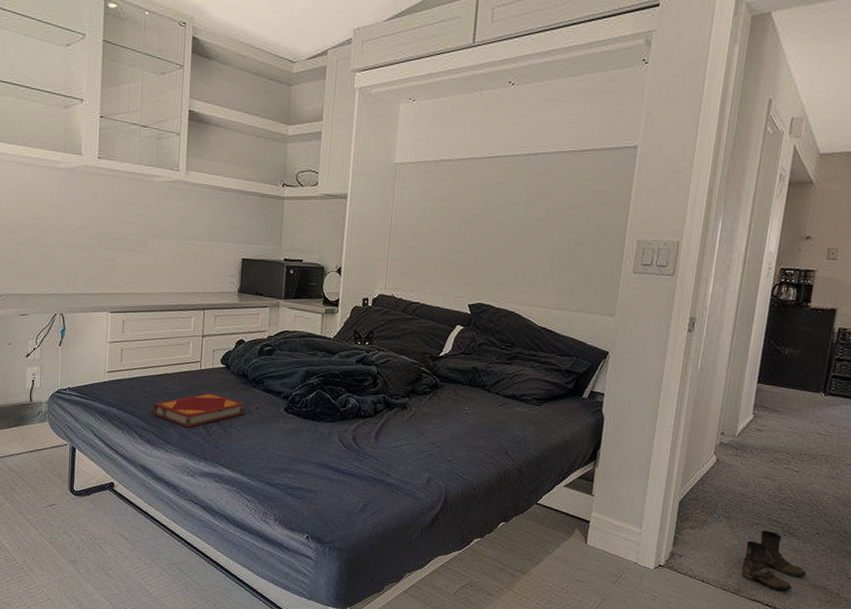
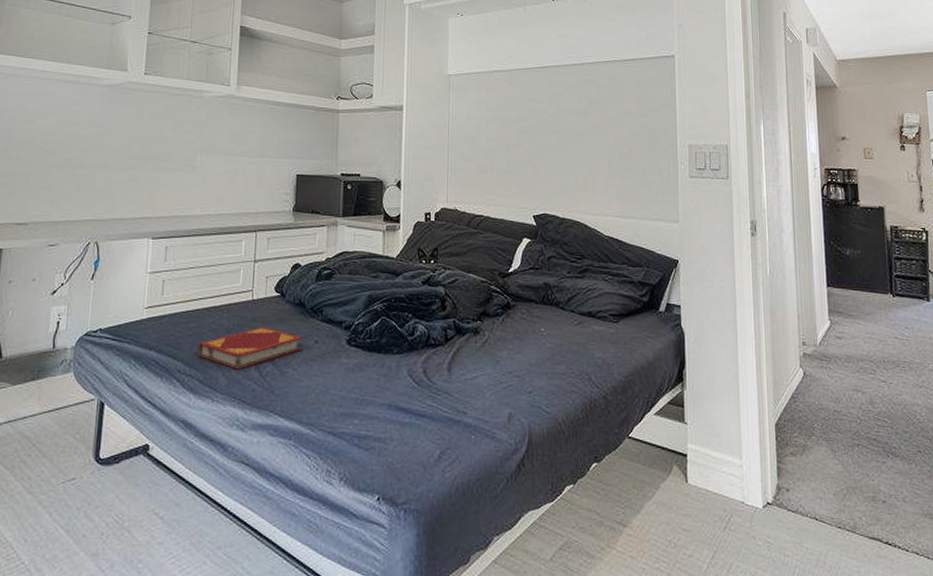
boots: present [741,530,807,591] -> none [851,452,919,524]

